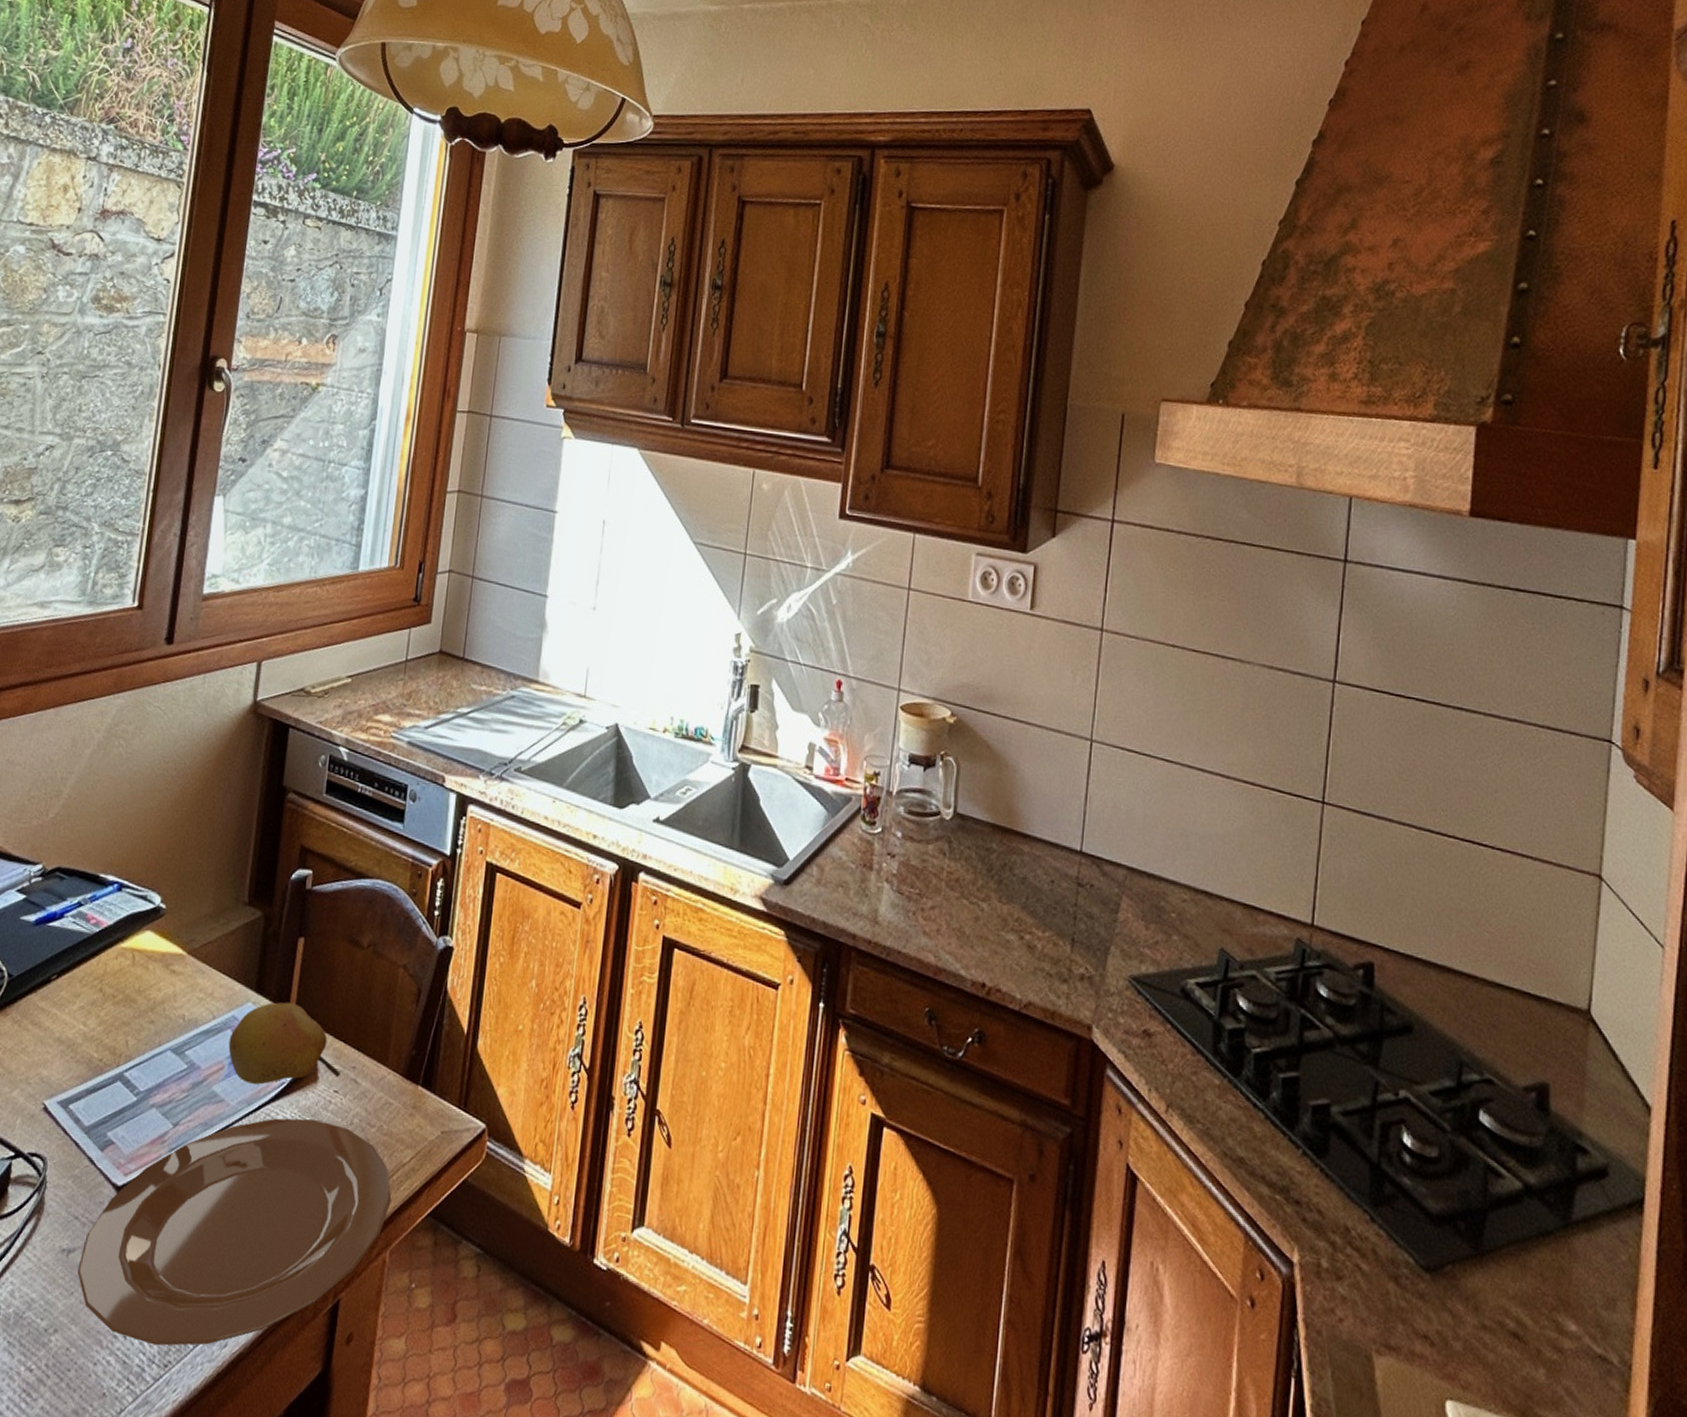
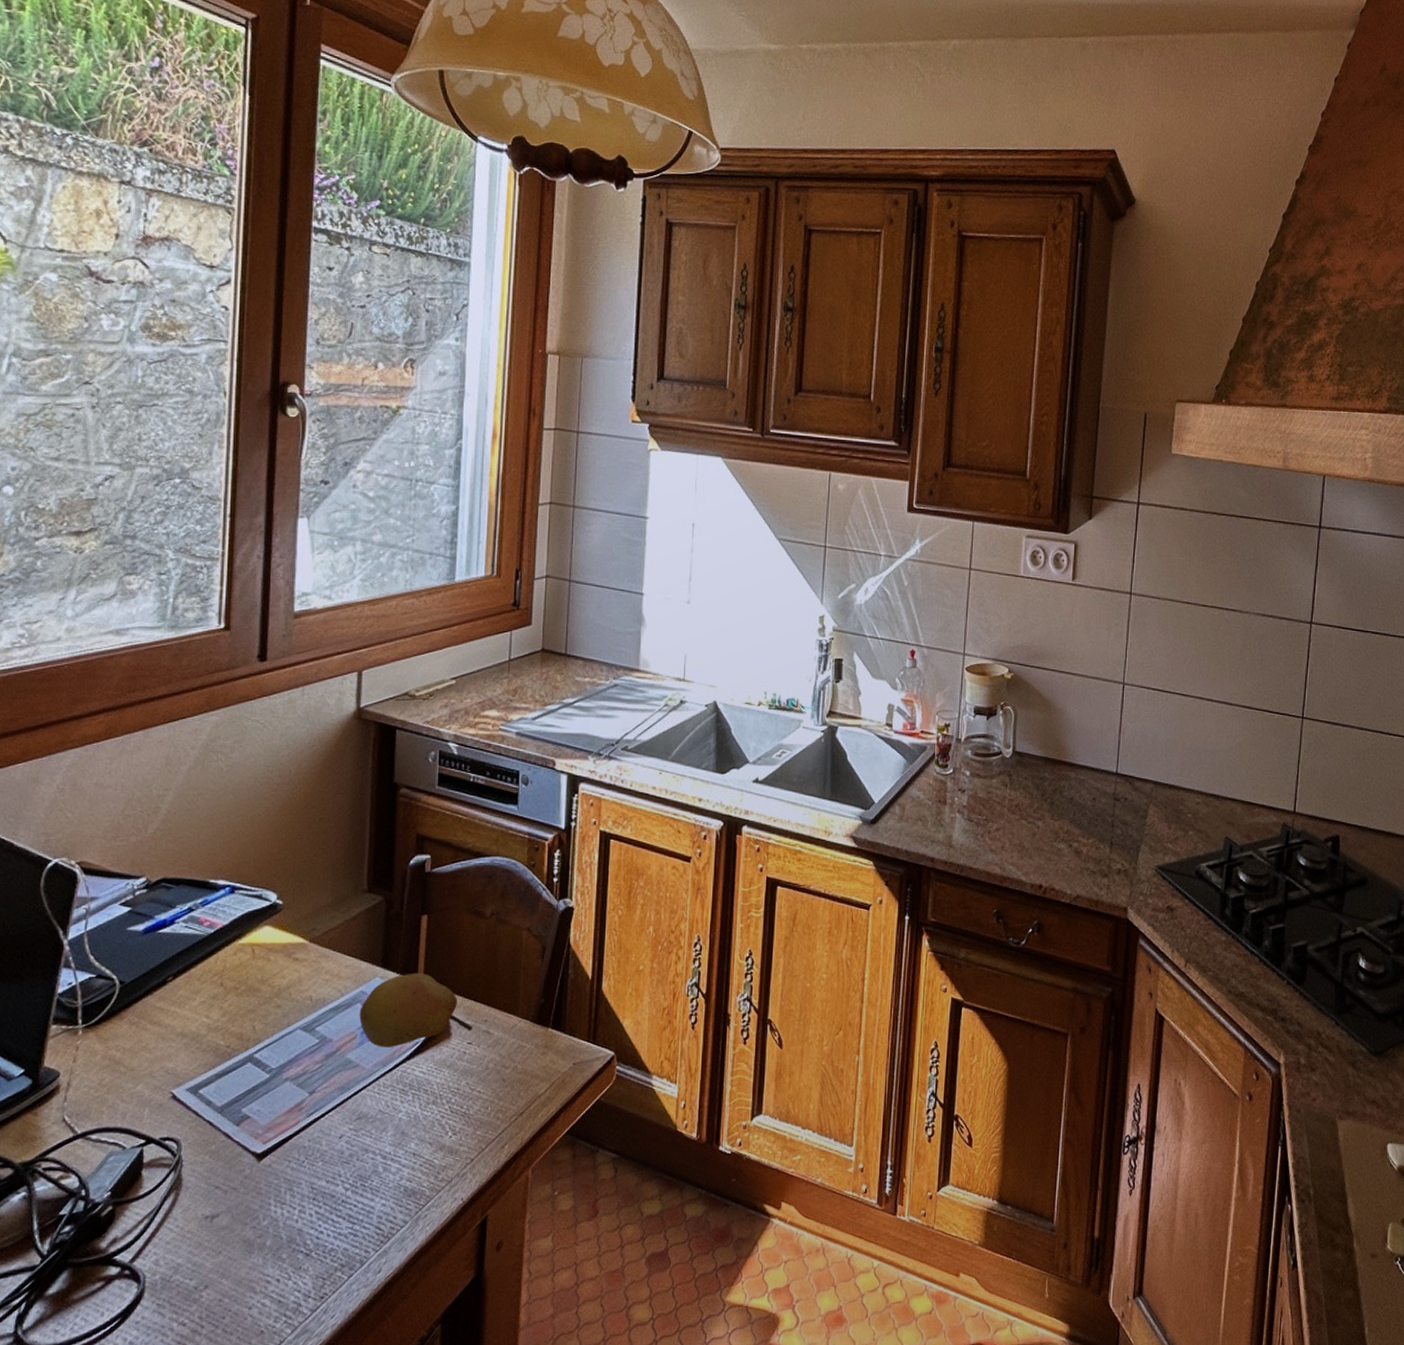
plate: present [77,1118,392,1346] -> none [223,1069,530,1283]

